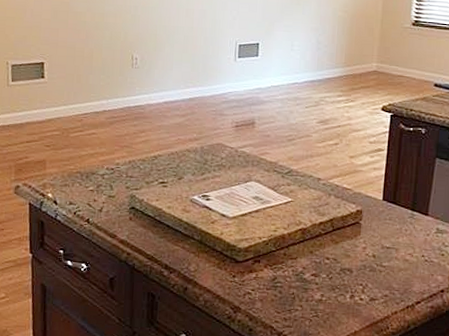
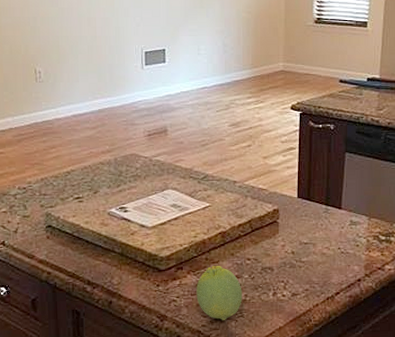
fruit: none [272,262,319,318] -> present [196,266,242,320]

